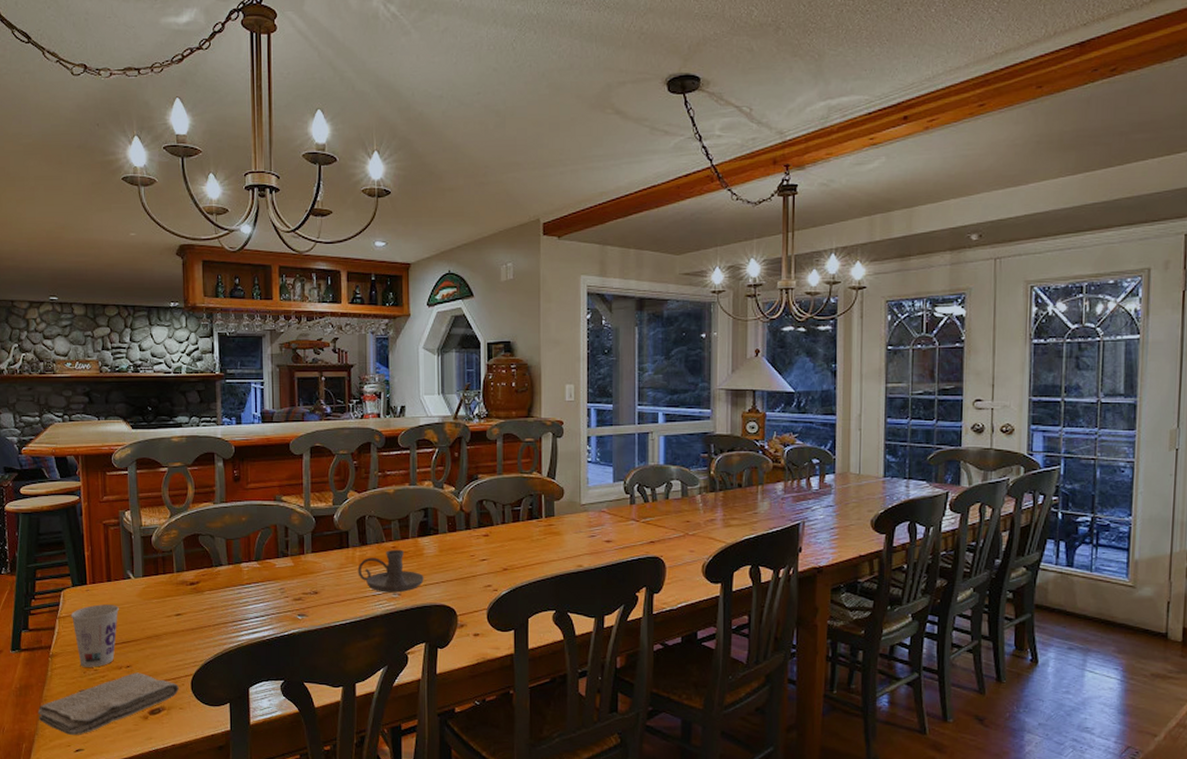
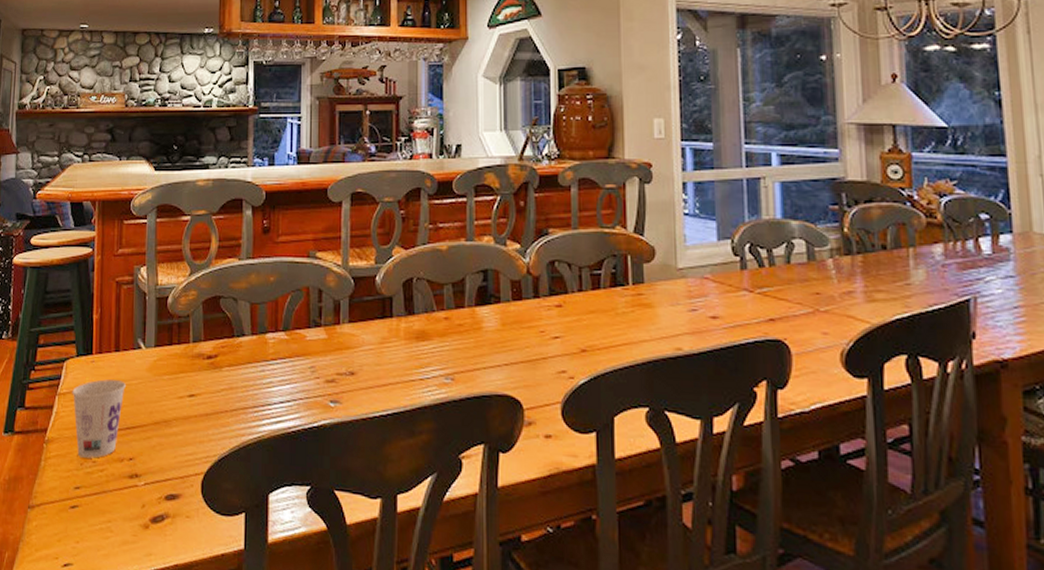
washcloth: present [38,672,179,735] -> none [25,467,187,545]
candle holder: present [357,549,424,593] -> none [402,320,482,377]

